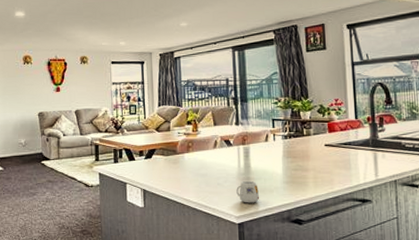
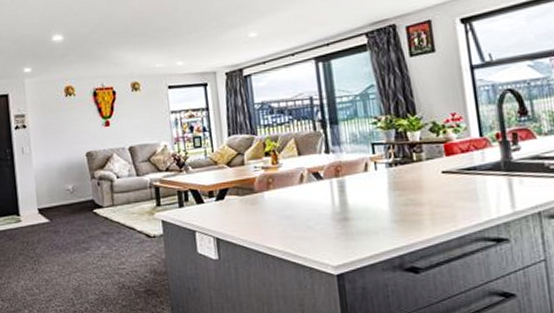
mug: present [236,180,259,203] -> none [331,220,361,250]

